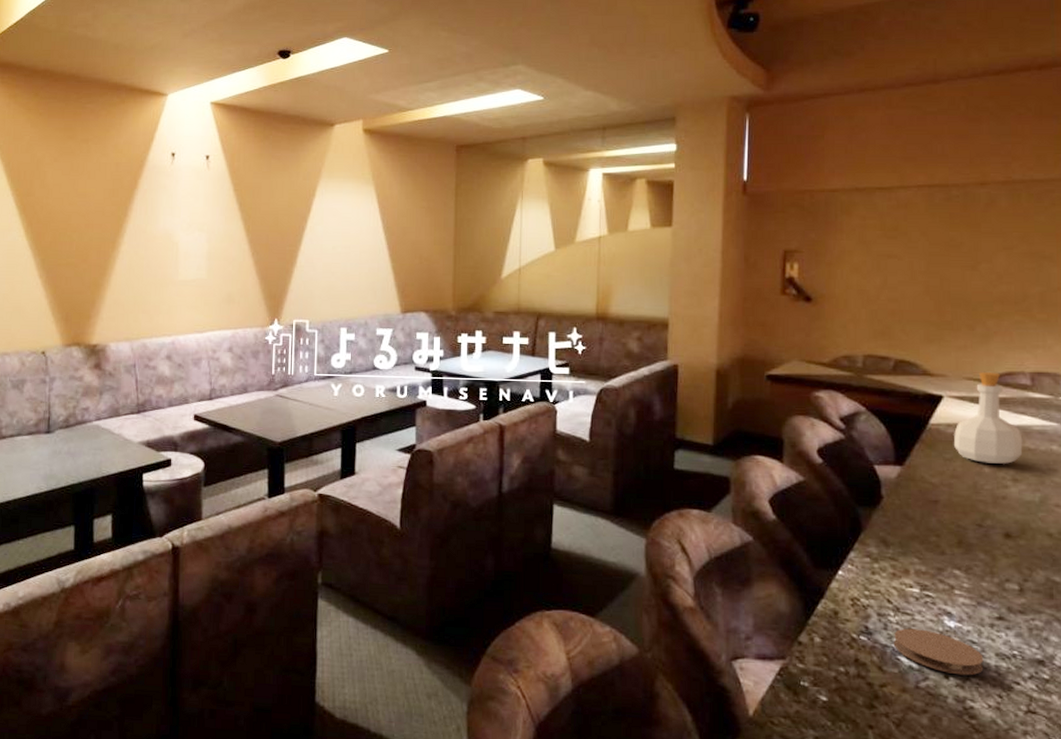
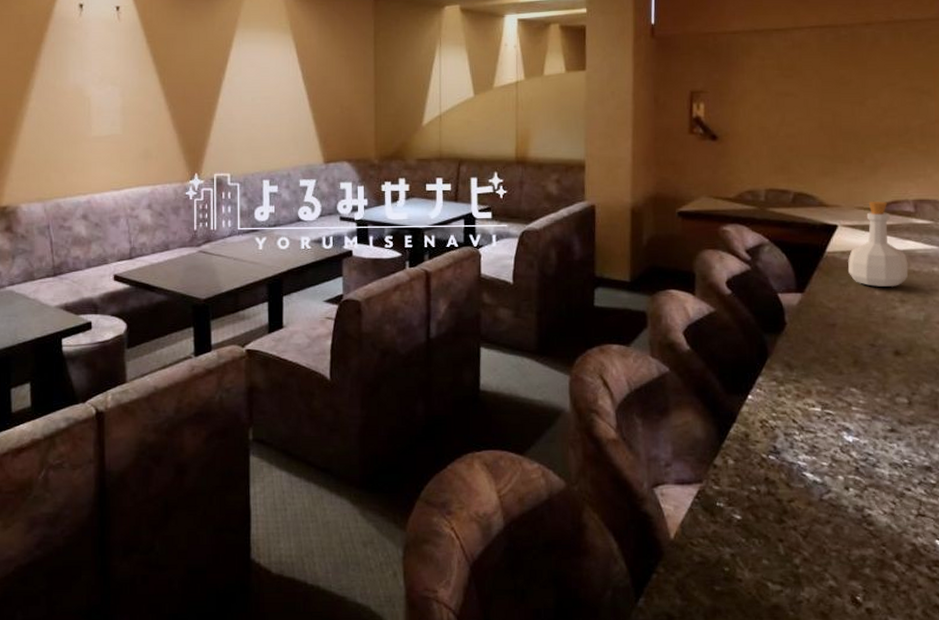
coaster: present [893,628,984,676] -> none [799,445,879,486]

